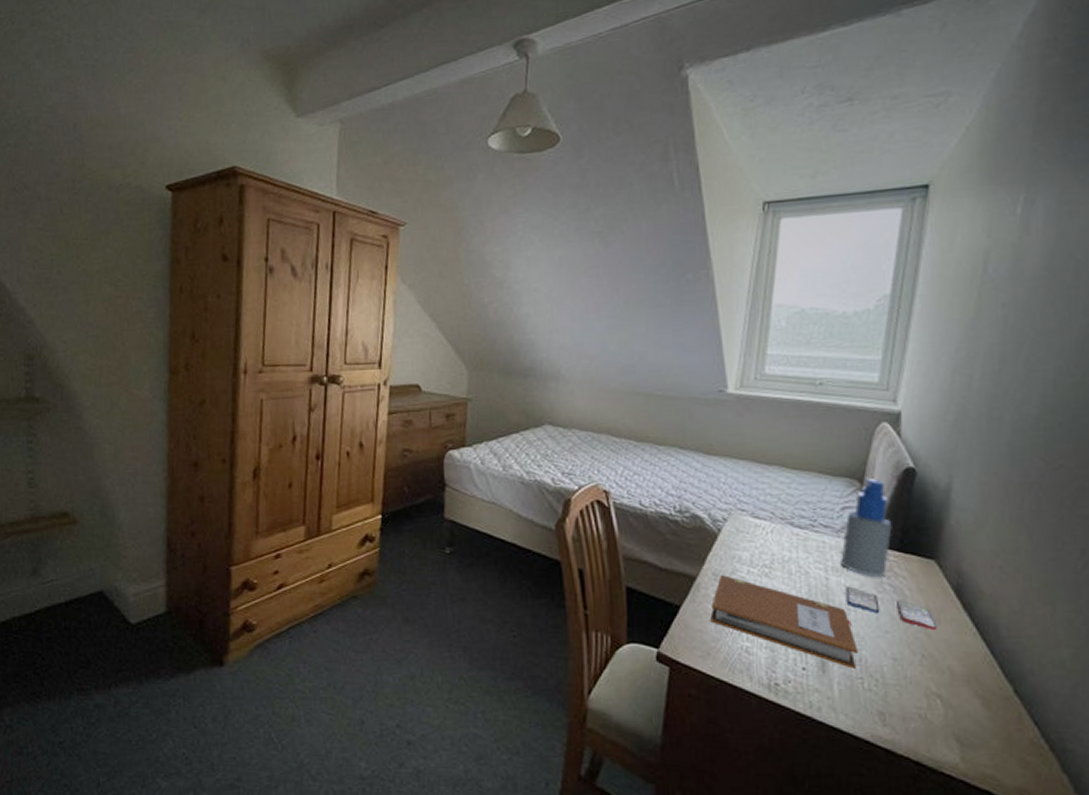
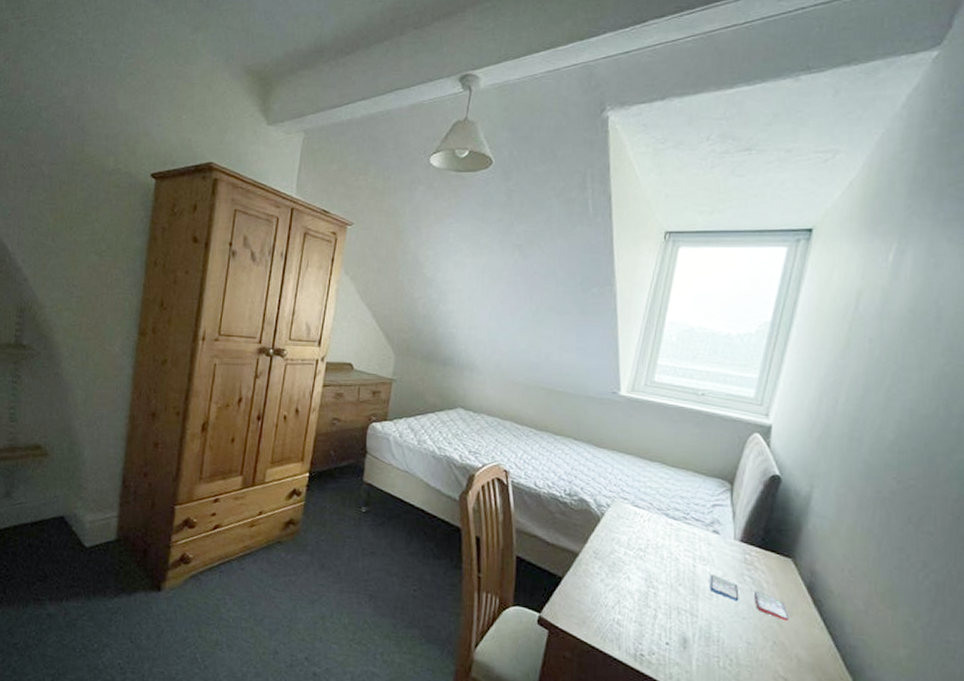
notebook: present [710,575,858,669] -> none [588,554,717,648]
spray bottle: present [840,477,892,576] -> none [708,480,756,569]

